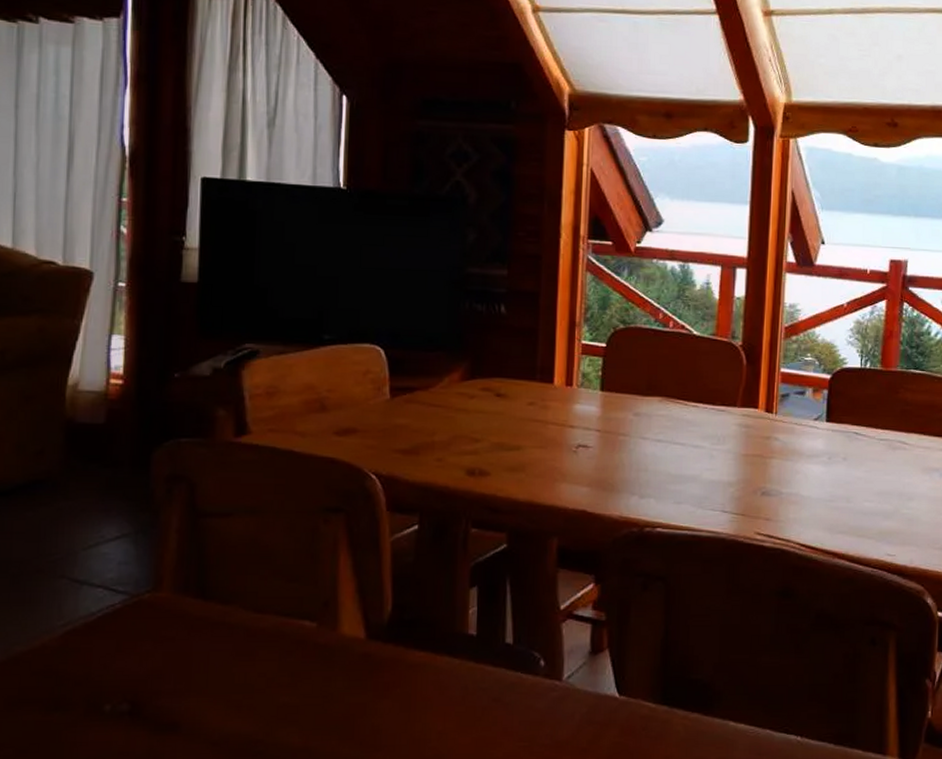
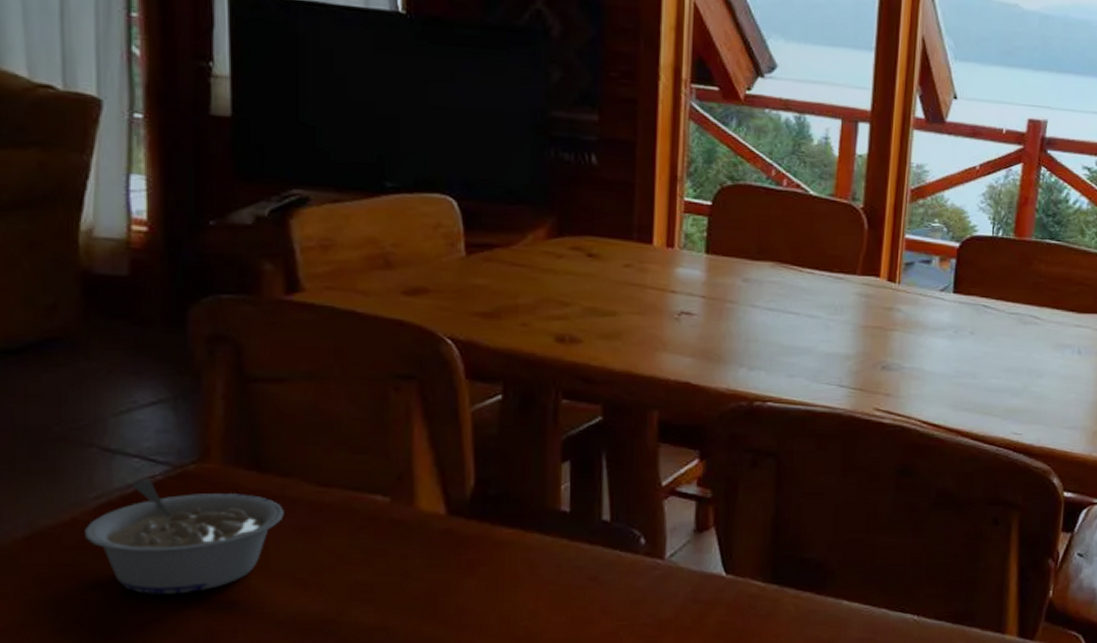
legume: none [51,607,224,716] -> present [85,479,284,594]

